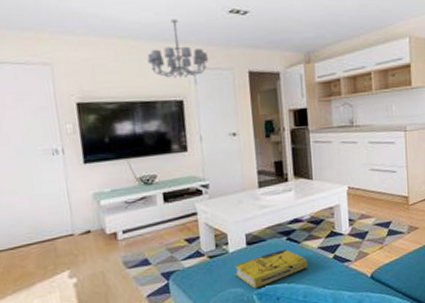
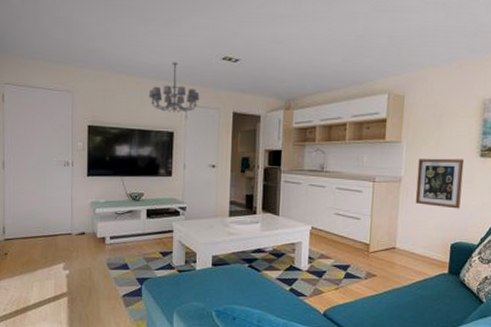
book: present [234,248,308,289] -> none [198,274,265,306]

